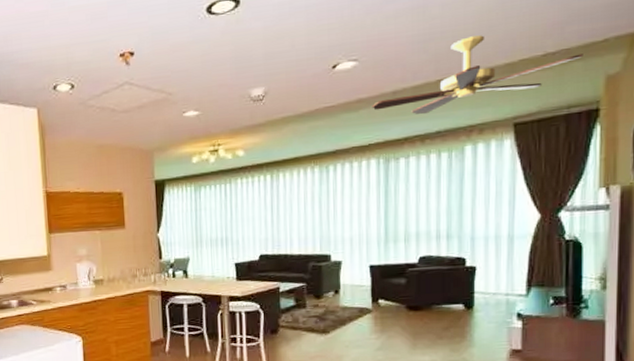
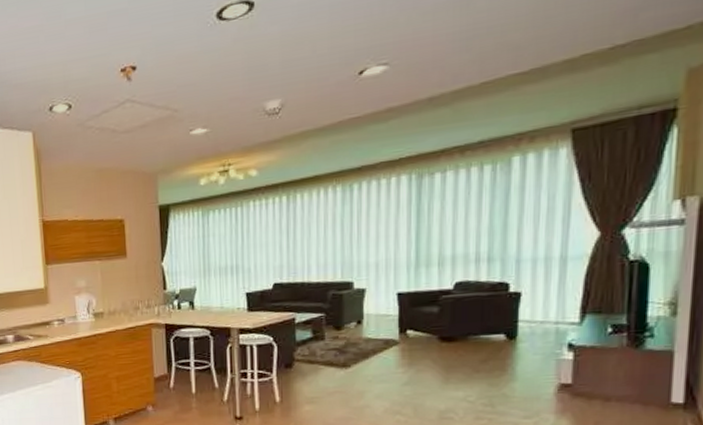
ceiling fan: present [372,35,583,115] -> none [404,28,660,123]

